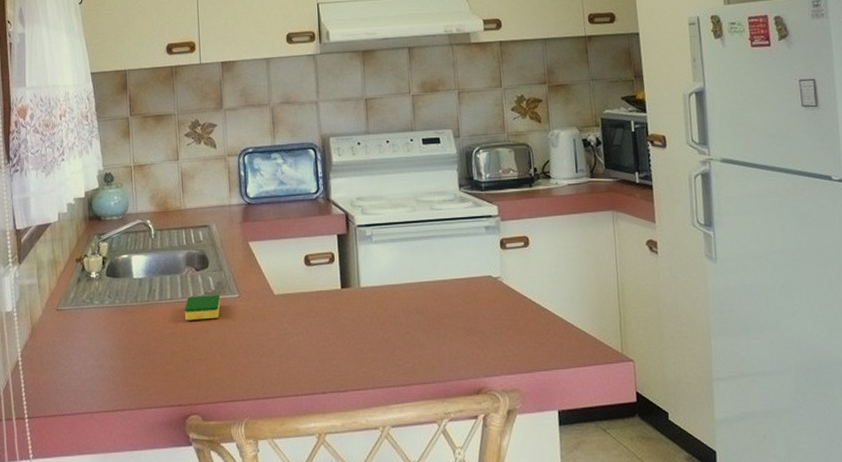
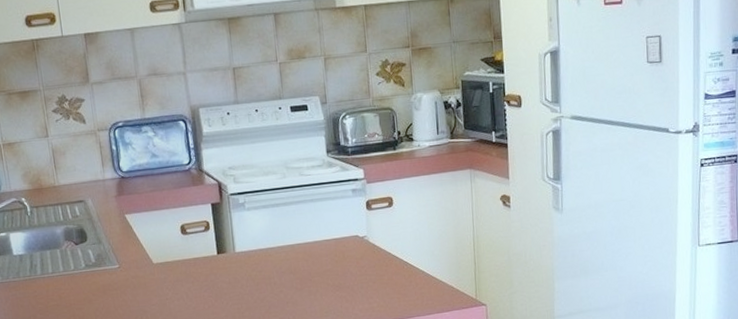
dish sponge: present [185,295,220,321] -> none [67,266,102,292]

